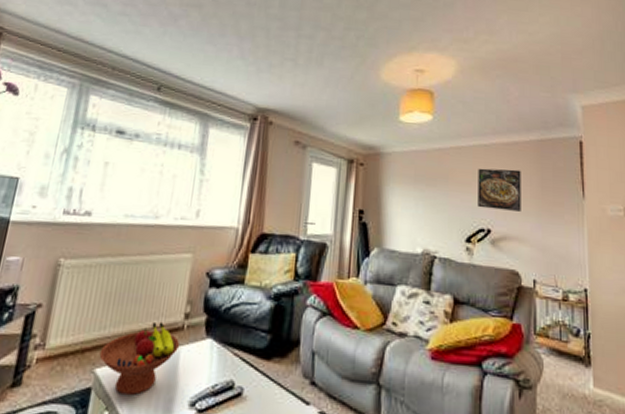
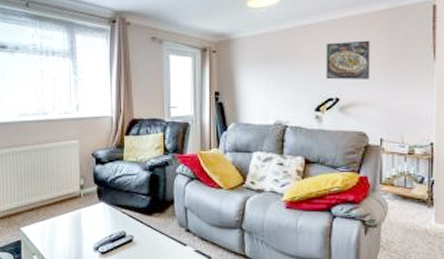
fruit bowl: present [99,321,180,396] -> none [22,192,80,245]

